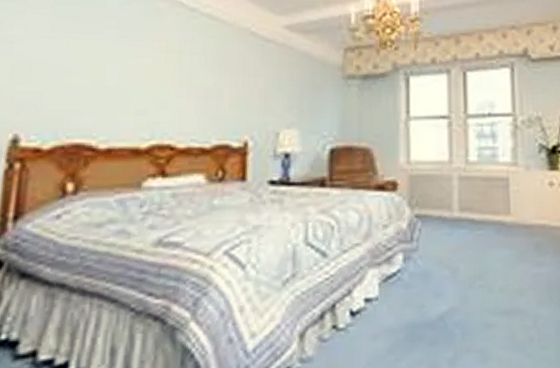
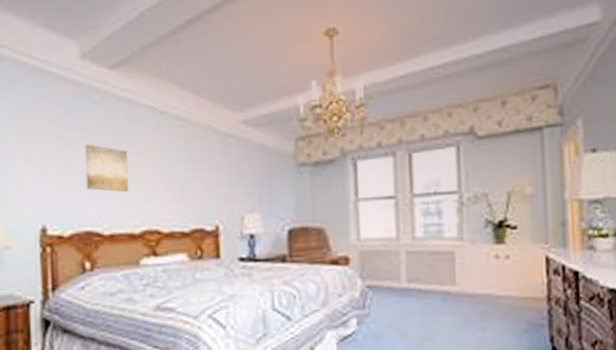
wall art: none [82,39,144,98] -> present [85,144,129,192]

